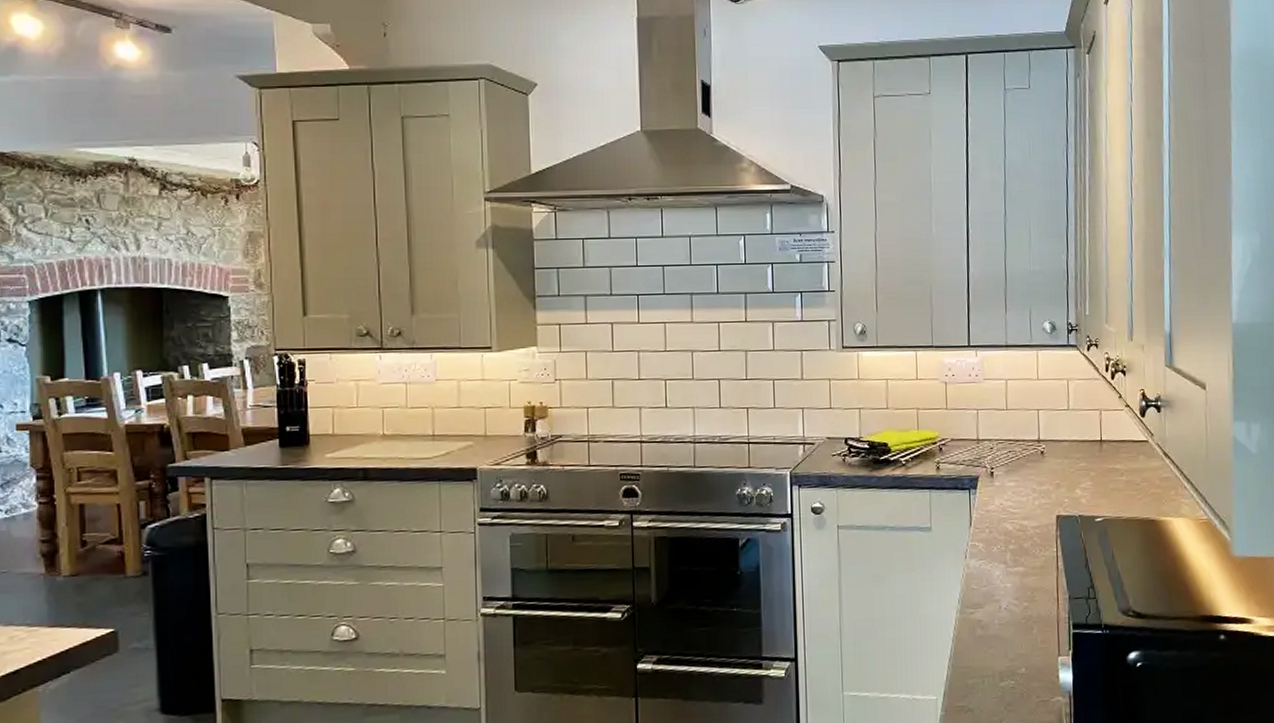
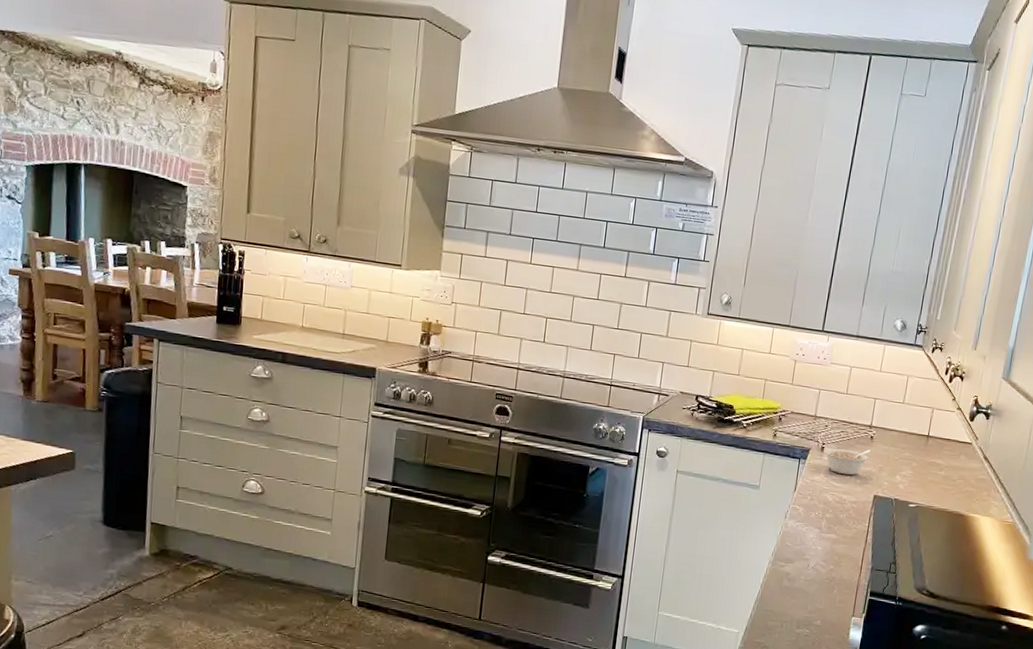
legume: none [994,466,1044,498] -> present [824,448,871,475]

